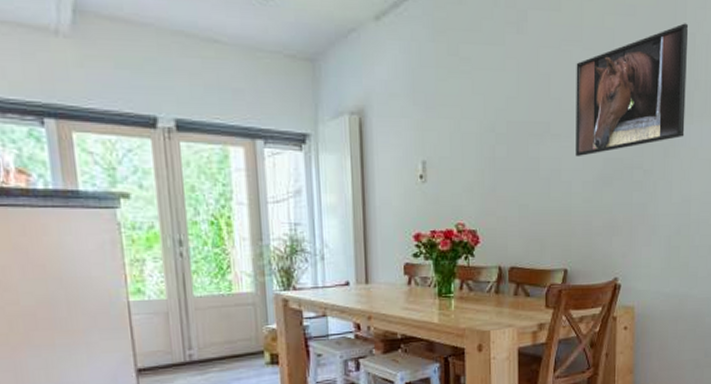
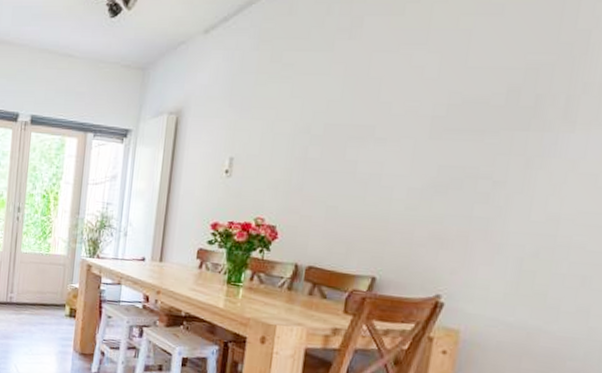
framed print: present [576,23,689,156] -> none [403,19,582,162]

